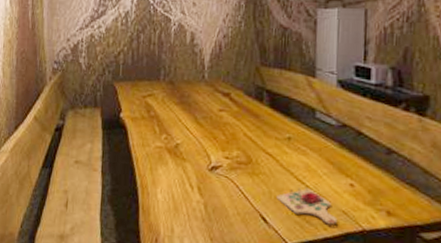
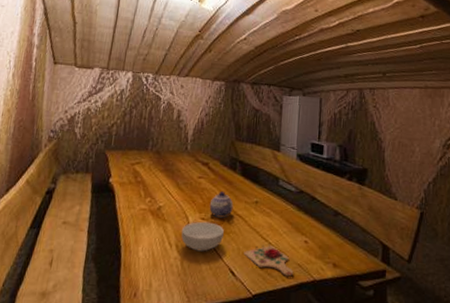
cereal bowl: none [202,160,252,195] -> present [181,221,224,252]
teapot: none [233,125,262,157] -> present [209,191,234,218]

